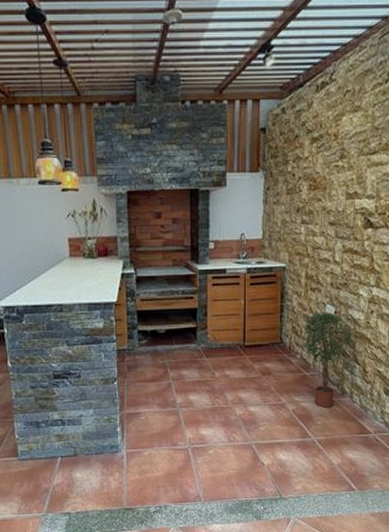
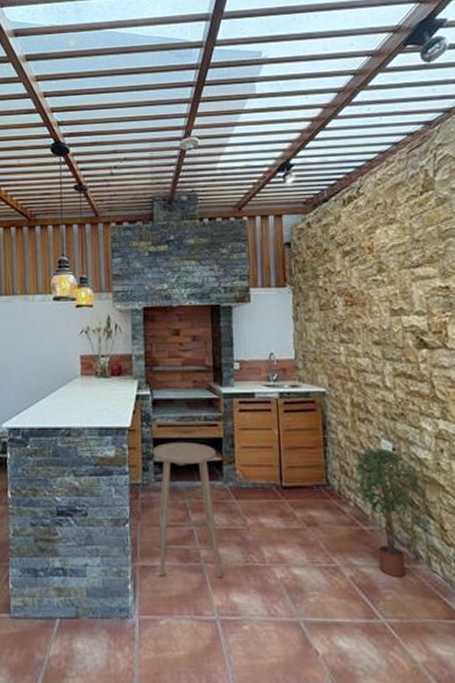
stool: none [136,313,194,420] -> present [152,441,223,578]

